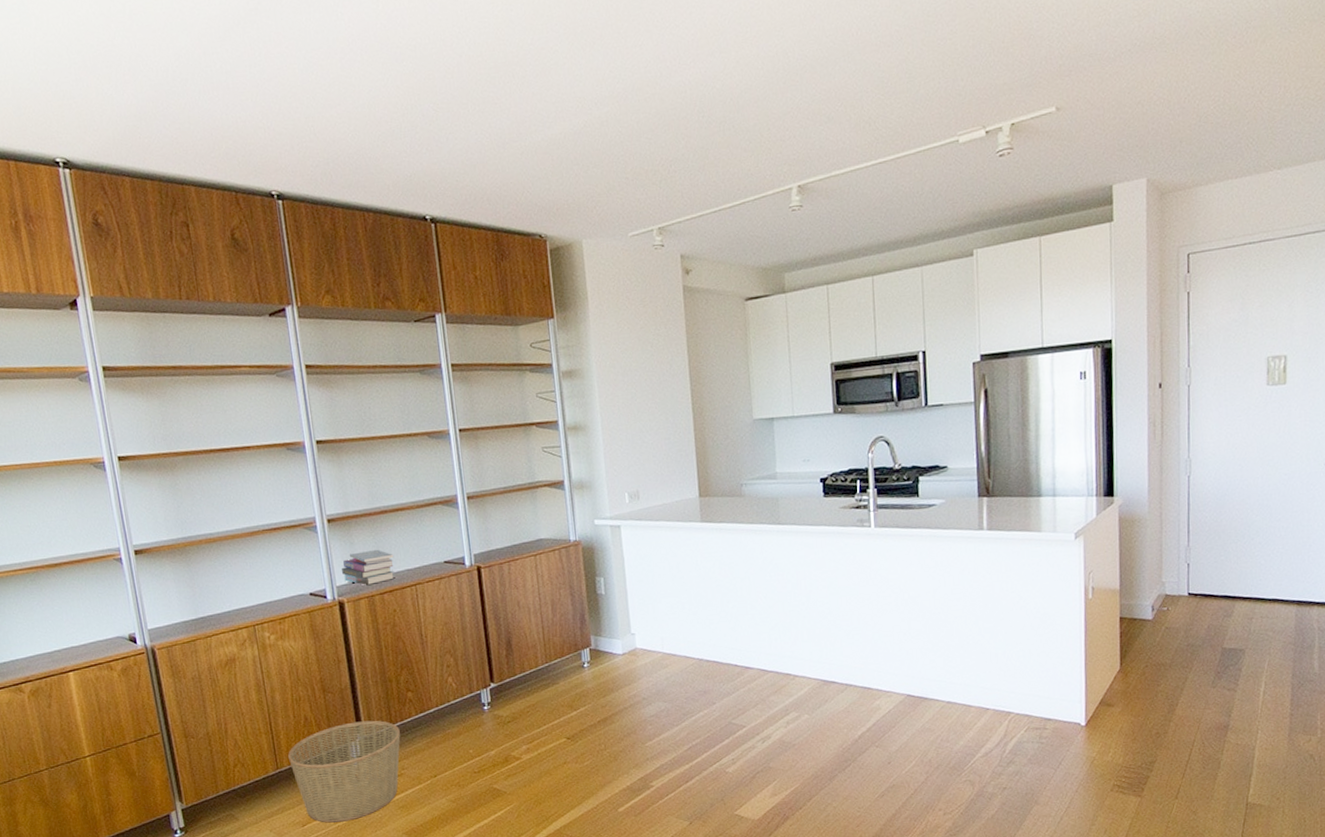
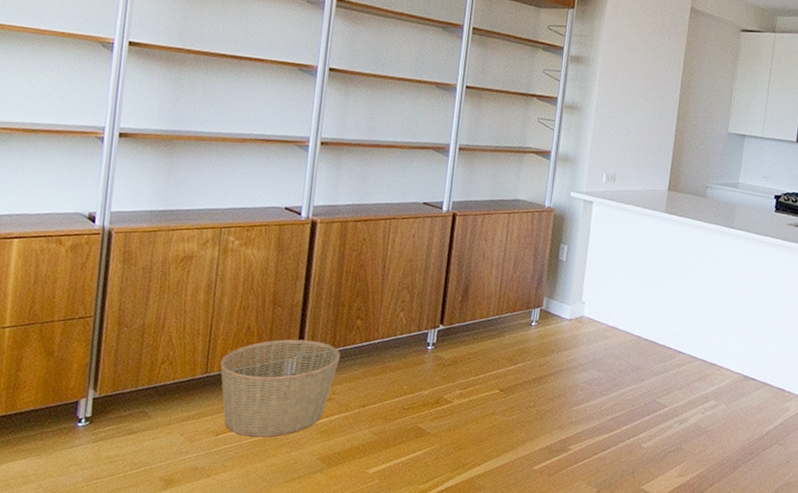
books: present [342,549,394,585] -> none [322,177,377,211]

